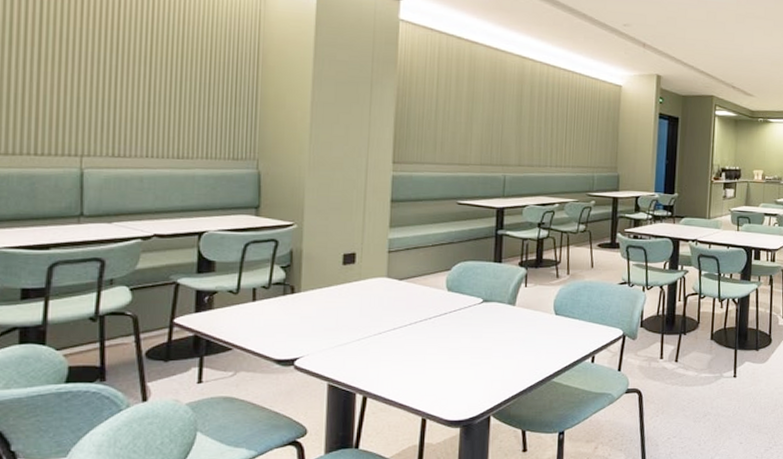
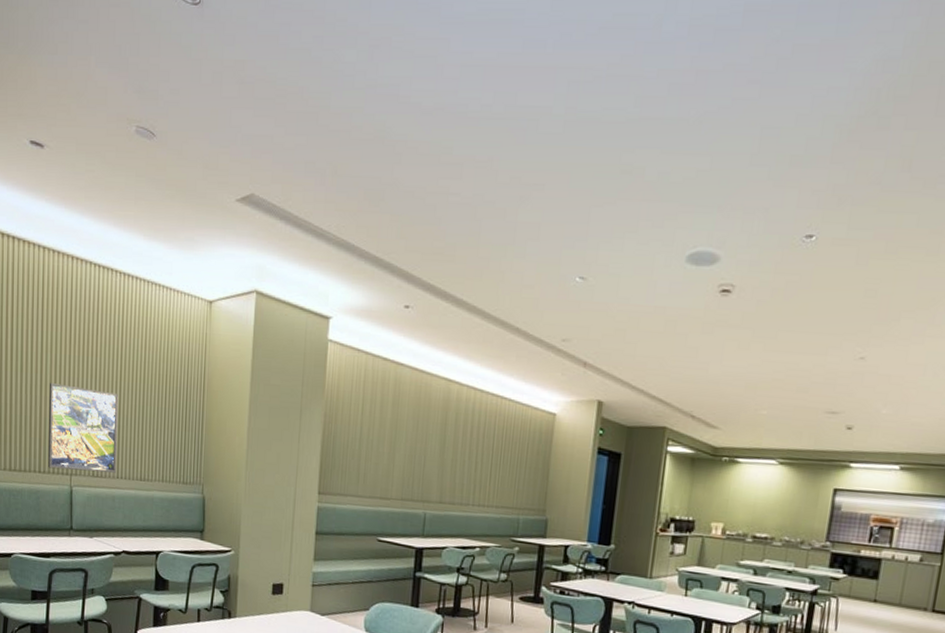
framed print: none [49,57,148,152] -> present [48,383,118,473]

